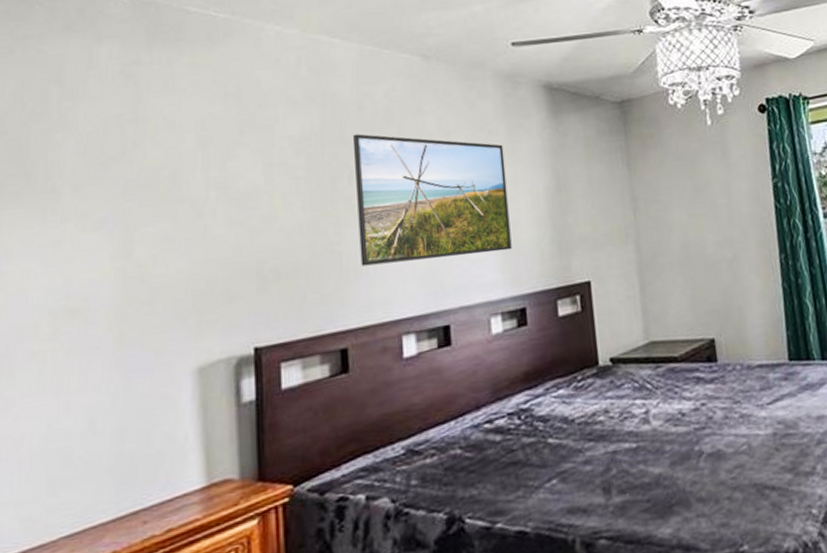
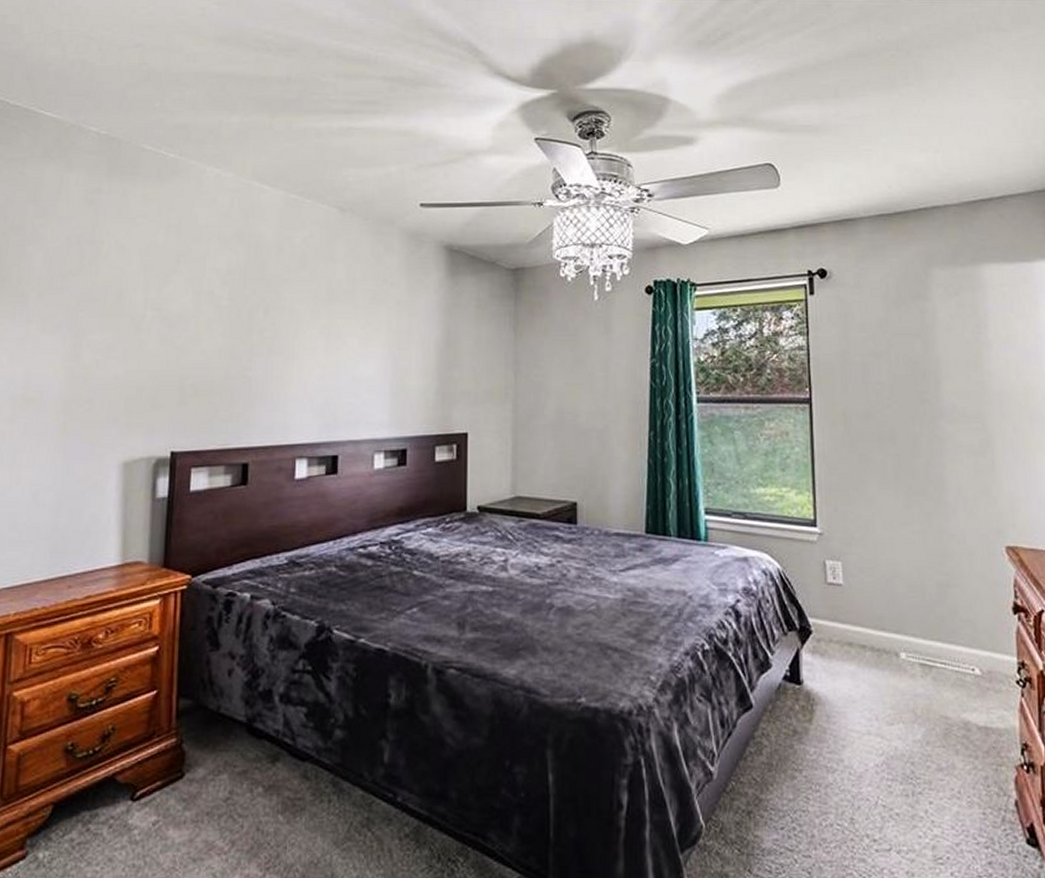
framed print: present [352,134,512,267] -> none [267,273,402,395]

